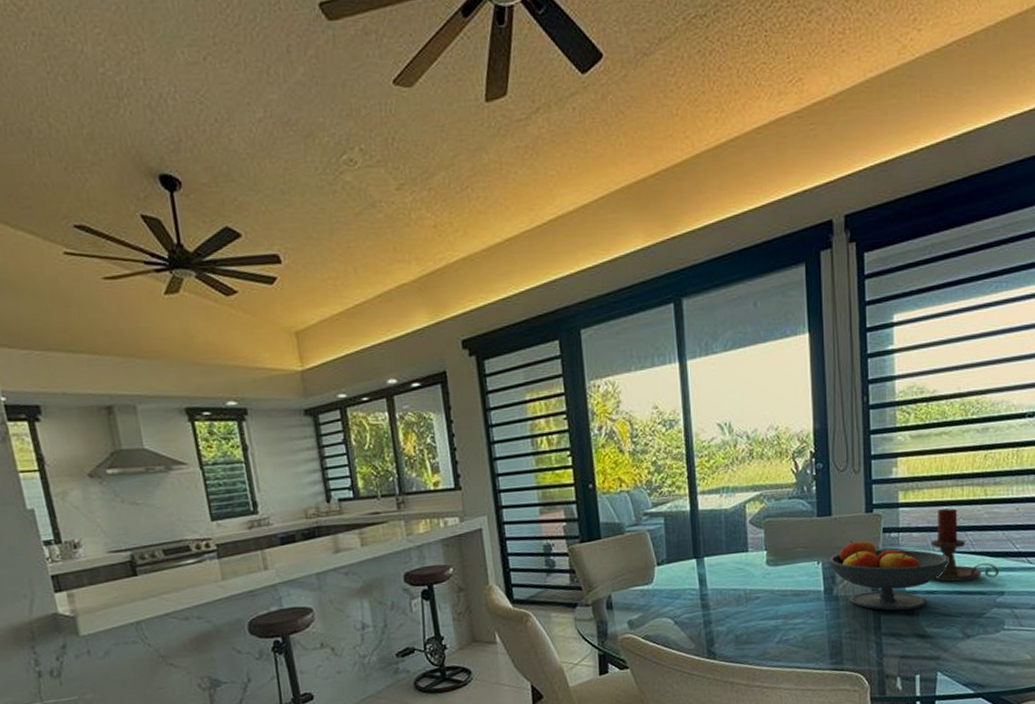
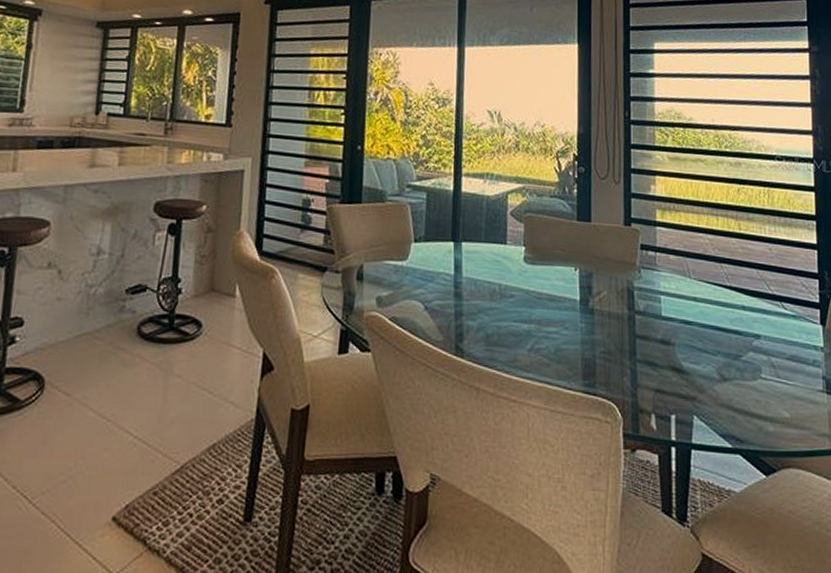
fruit bowl: present [828,540,949,611] -> none [585,251,705,338]
candle holder: present [931,508,999,582] -> none [688,235,754,318]

